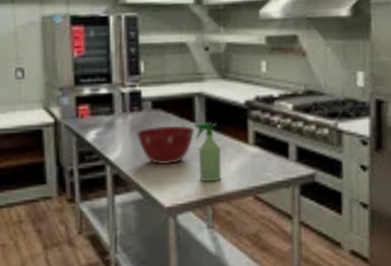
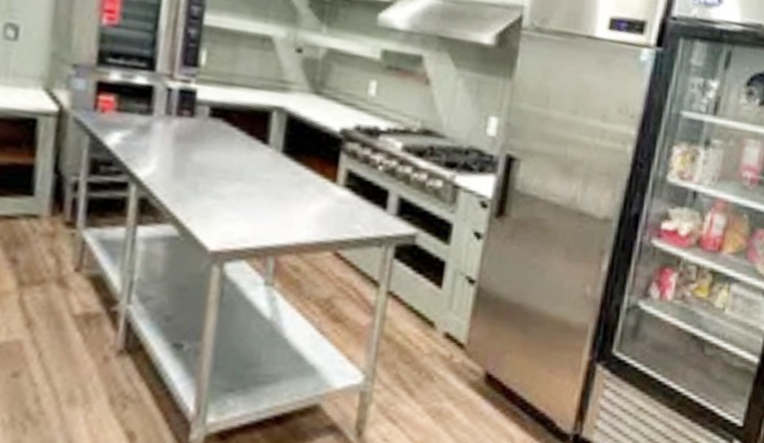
mixing bowl: present [136,125,195,165] -> none [181,141,266,196]
spray bottle: present [193,122,221,182] -> none [263,147,299,227]

